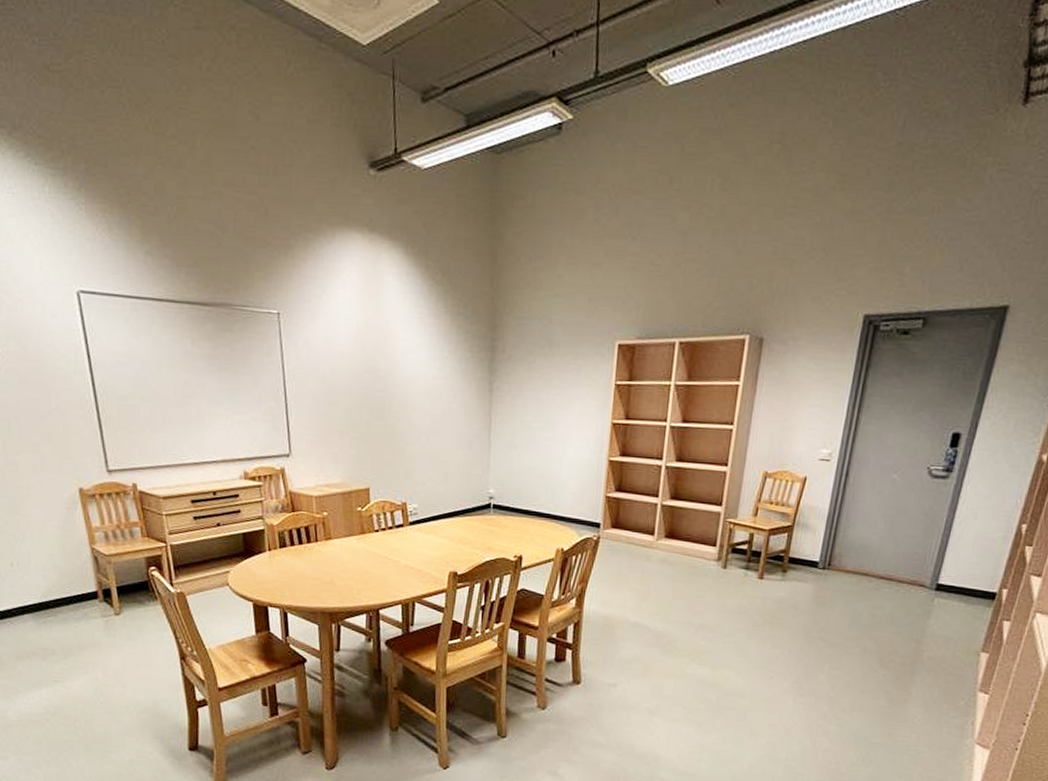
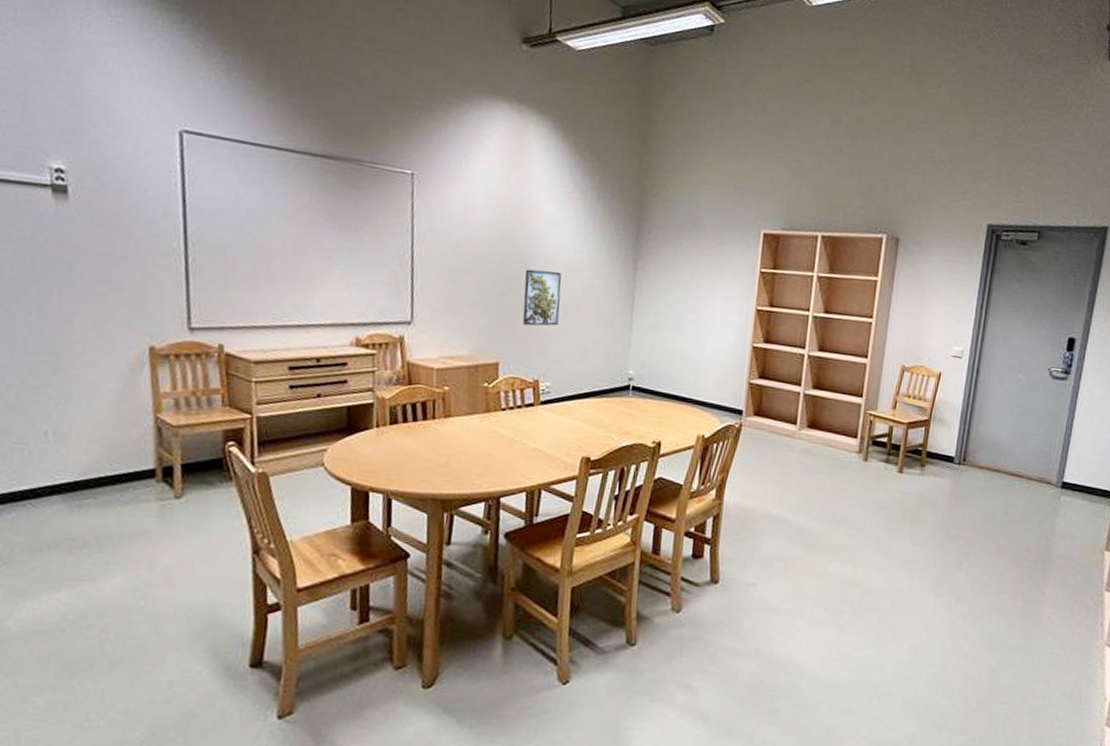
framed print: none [387,397,422,452] -> present [522,269,562,326]

